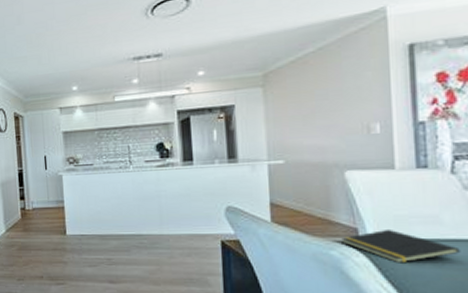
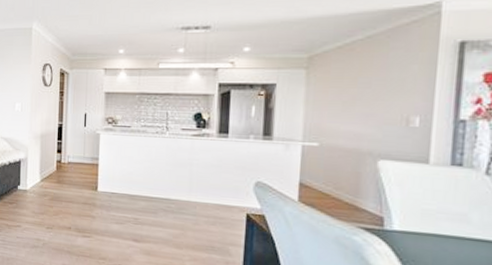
notepad: present [341,228,460,264] -> none [366,221,485,257]

